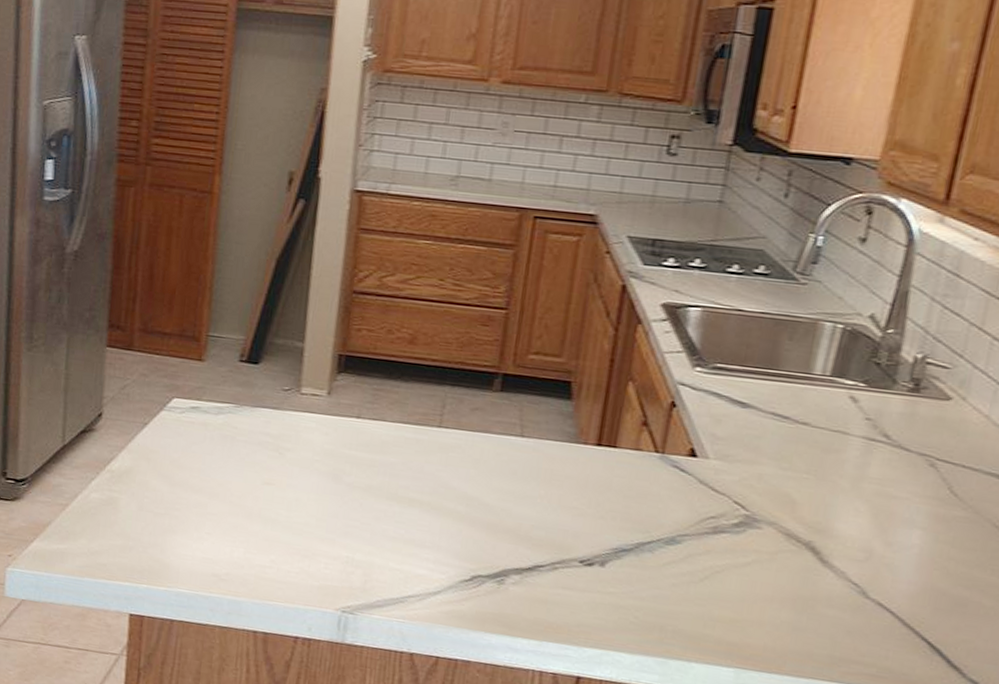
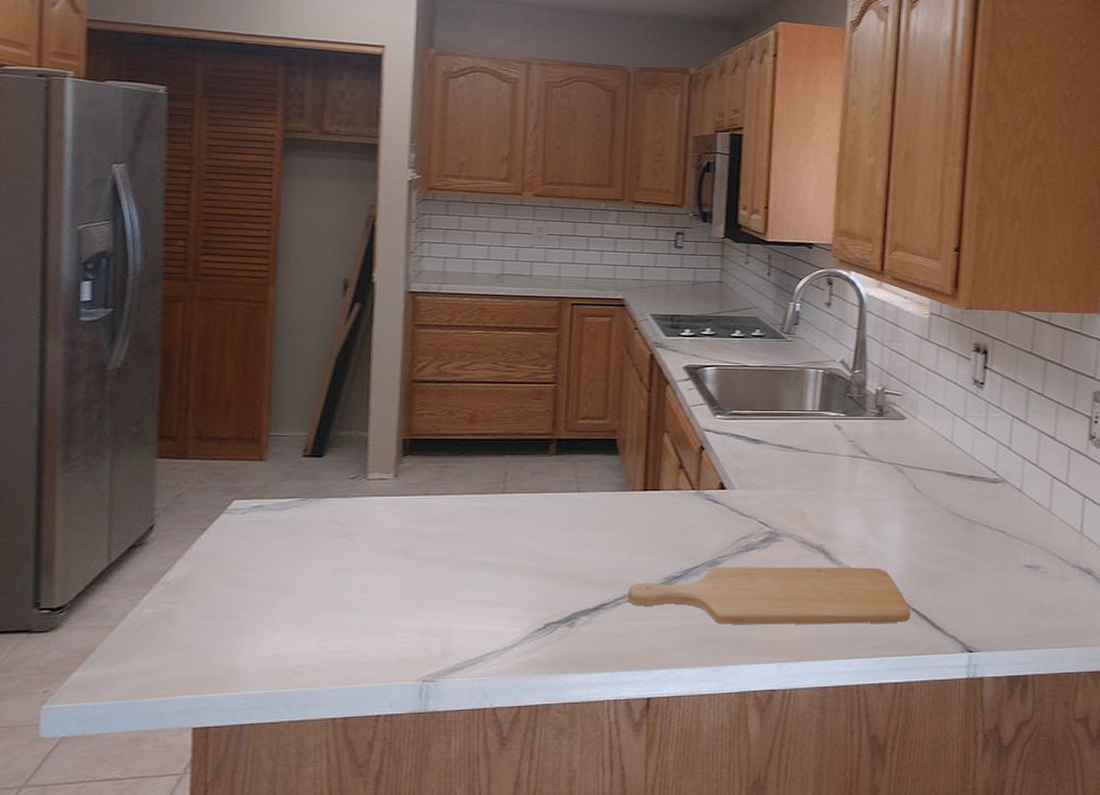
chopping board: none [566,545,920,652] -> present [628,566,910,625]

